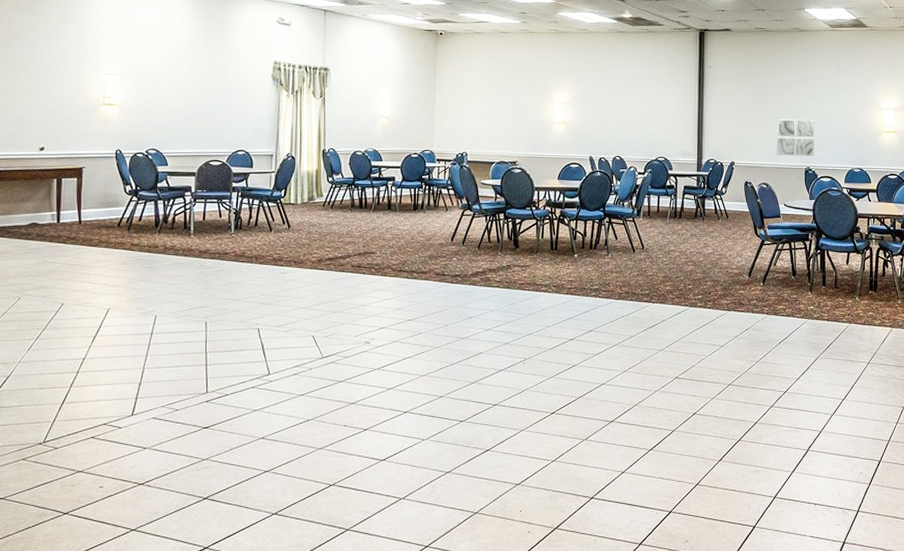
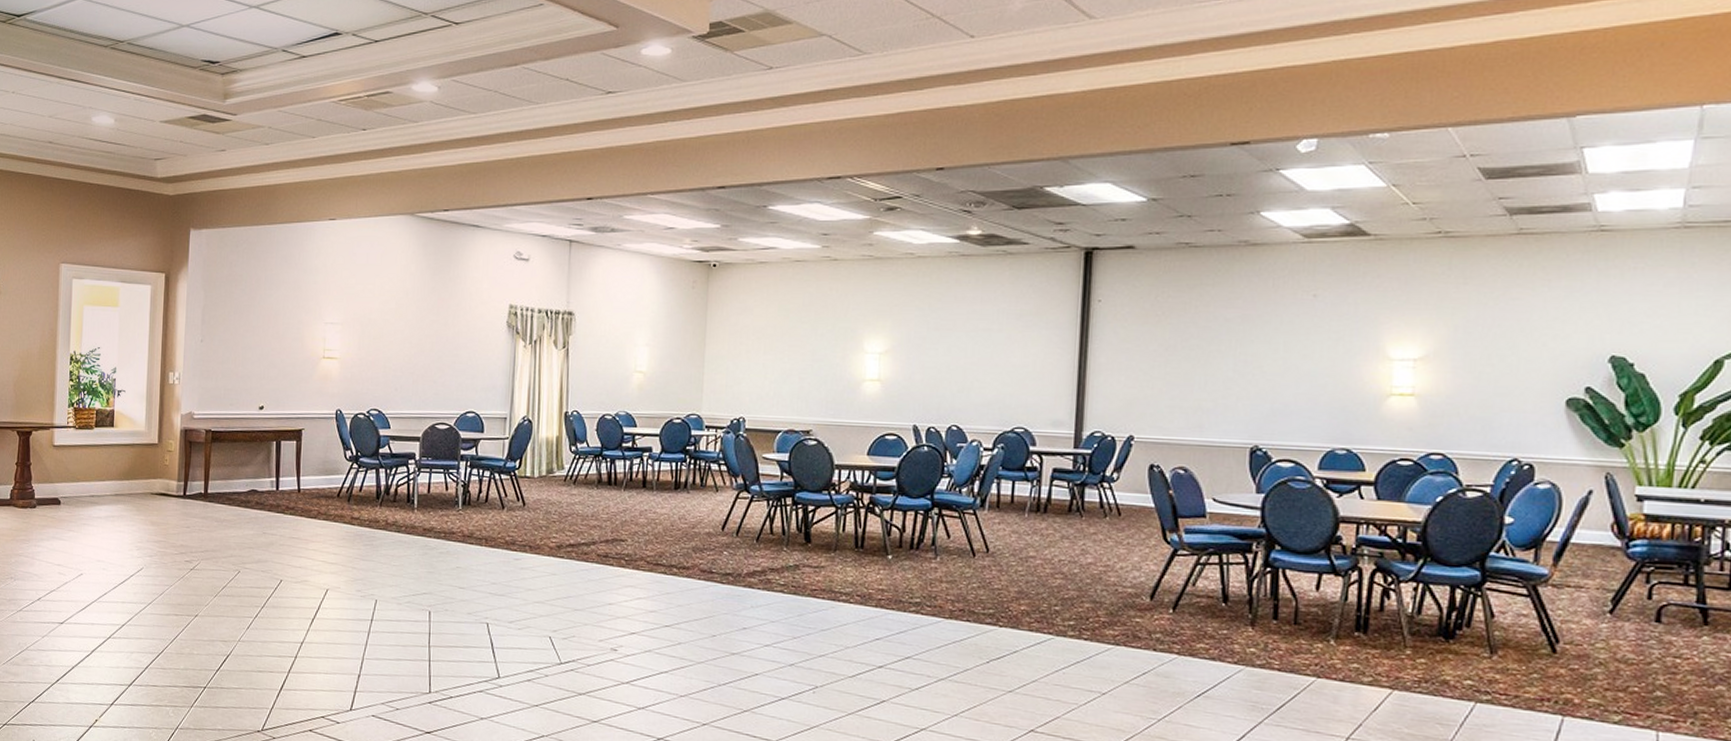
wall art: present [777,119,815,156] -> none [1204,374,1270,430]

